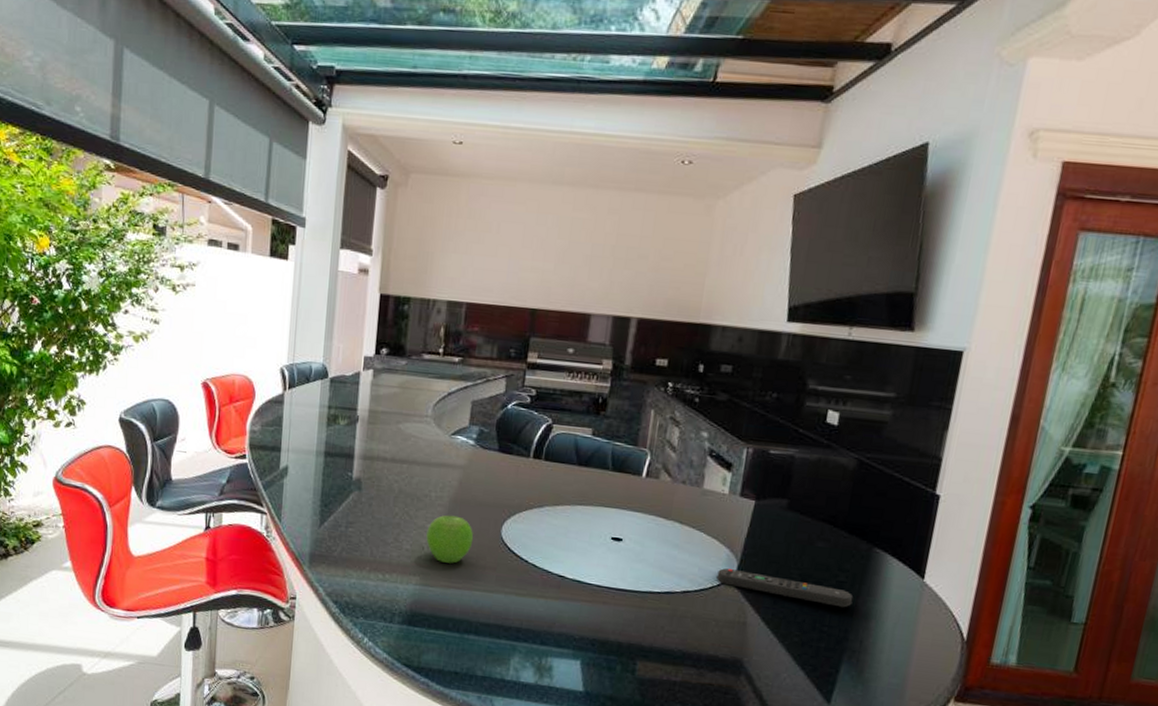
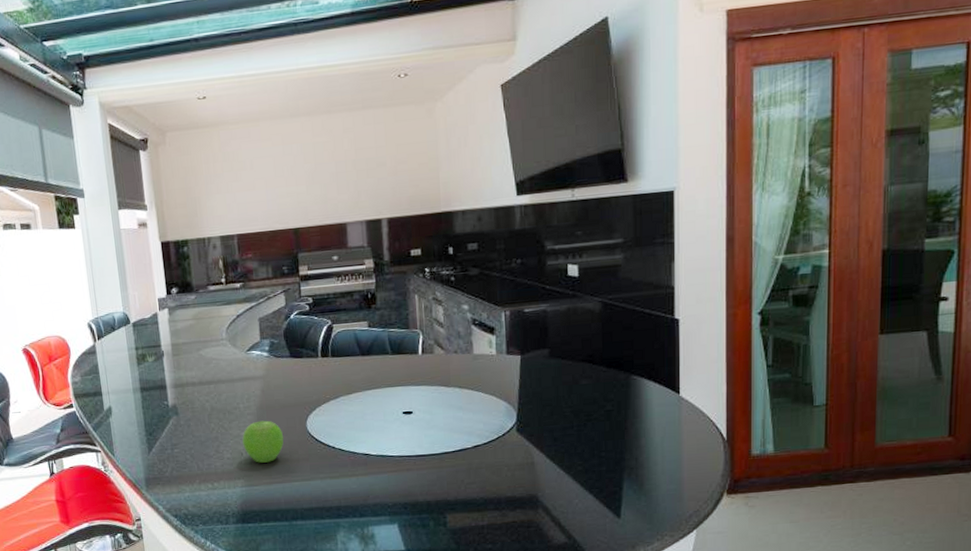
remote control: present [717,568,854,608] -> none [500,417,622,434]

